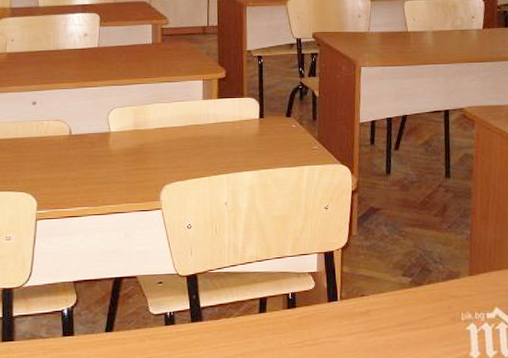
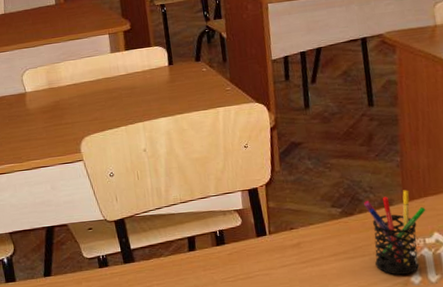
pen holder: none [433,263,489,349] -> present [364,189,426,275]

